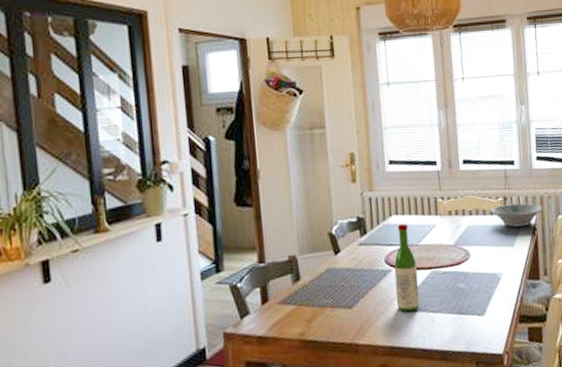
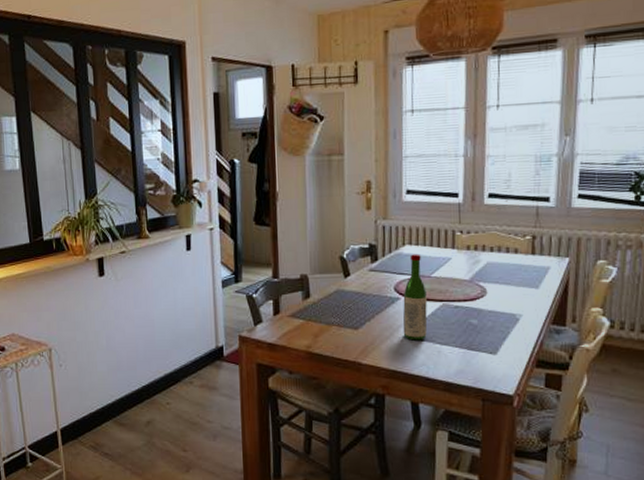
bowl: present [490,203,543,228] -> none [515,243,579,269]

